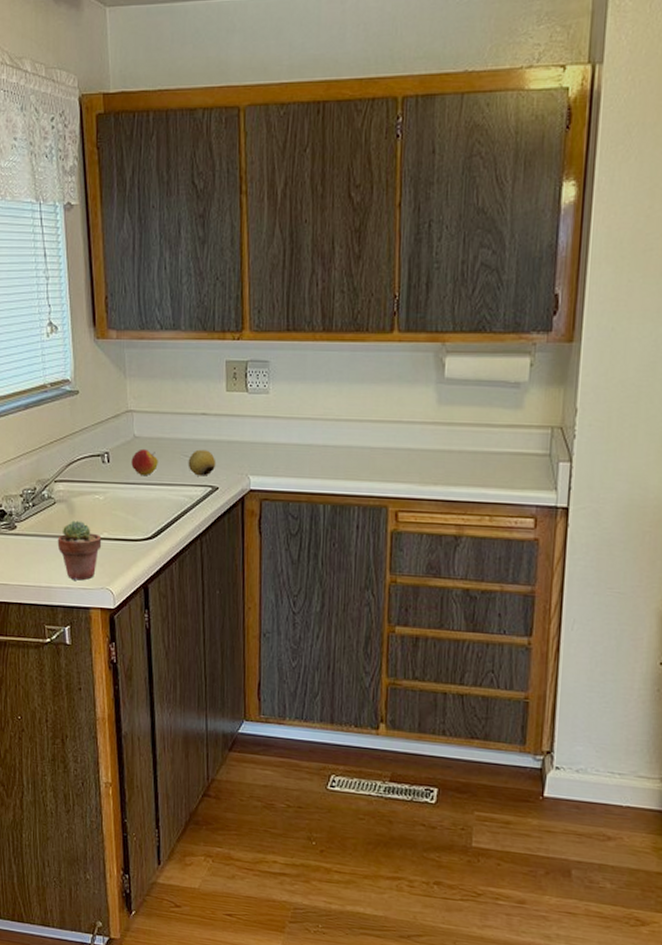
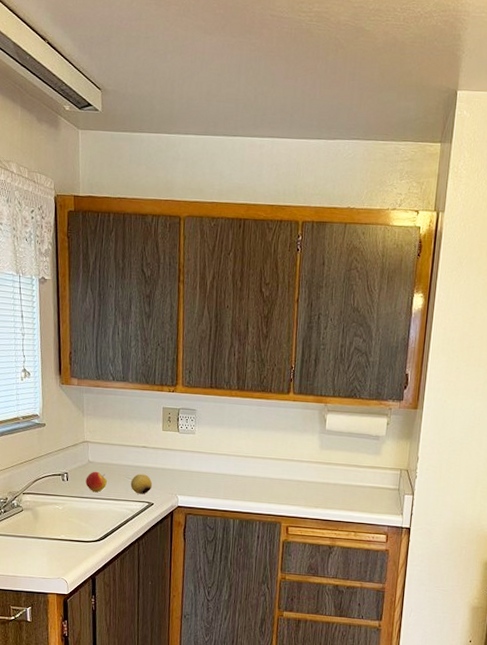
potted succulent: present [57,520,102,581] -> none [23,524,60,572]

